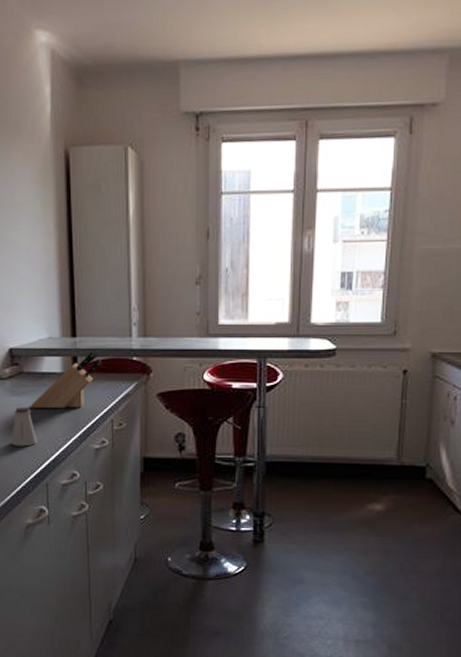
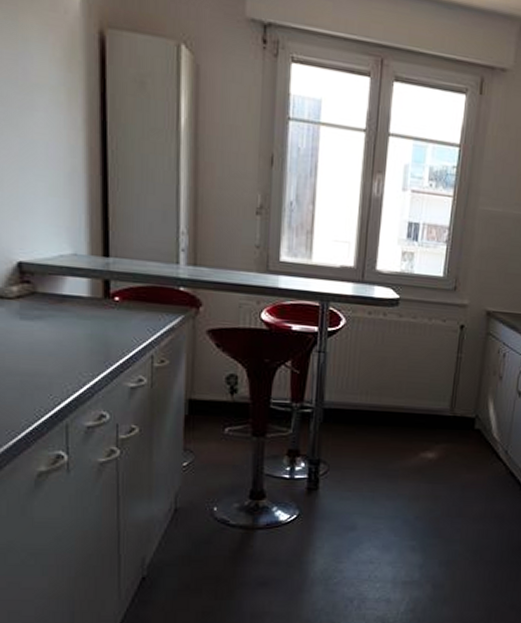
saltshaker: present [11,407,38,447] -> none [18,334,55,381]
knife block: present [31,350,102,408] -> none [47,274,141,340]

